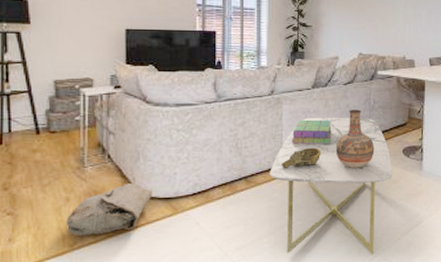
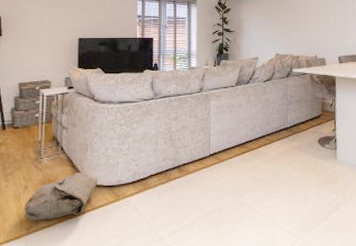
coffee table: present [269,117,393,255] -> none [199,111,310,240]
decorative bowl: present [282,147,322,168] -> none [210,138,245,158]
stack of books: present [291,119,332,145] -> none [218,113,254,136]
vase: present [335,109,375,168] -> none [257,104,293,157]

